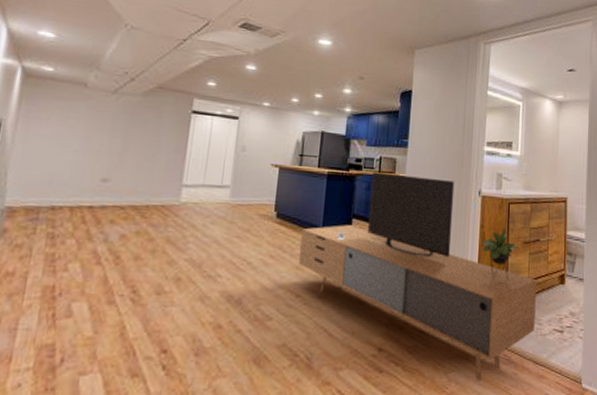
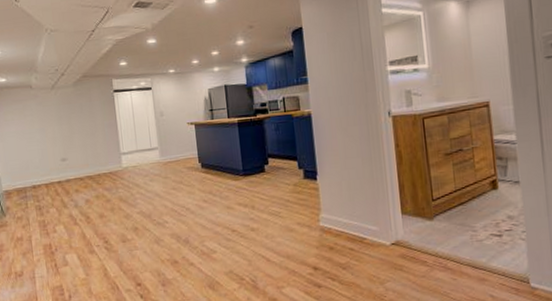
media console: present [298,172,537,381] -> none [225,107,469,288]

